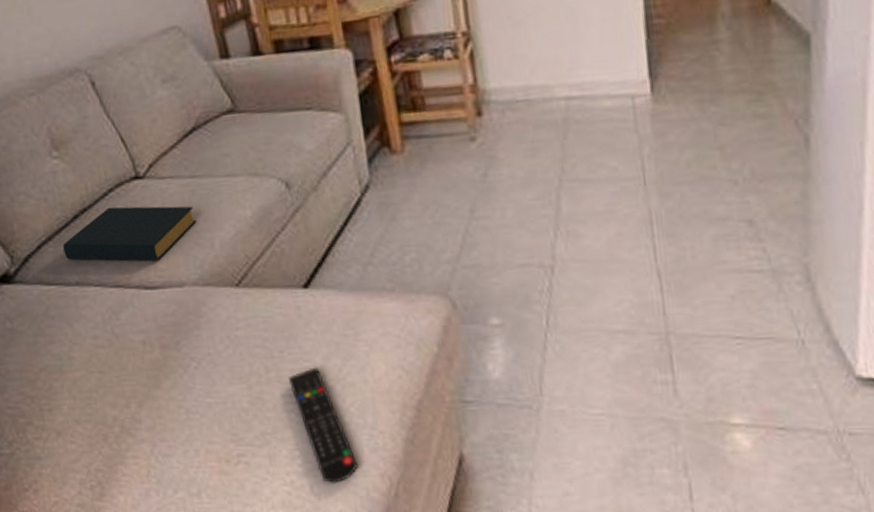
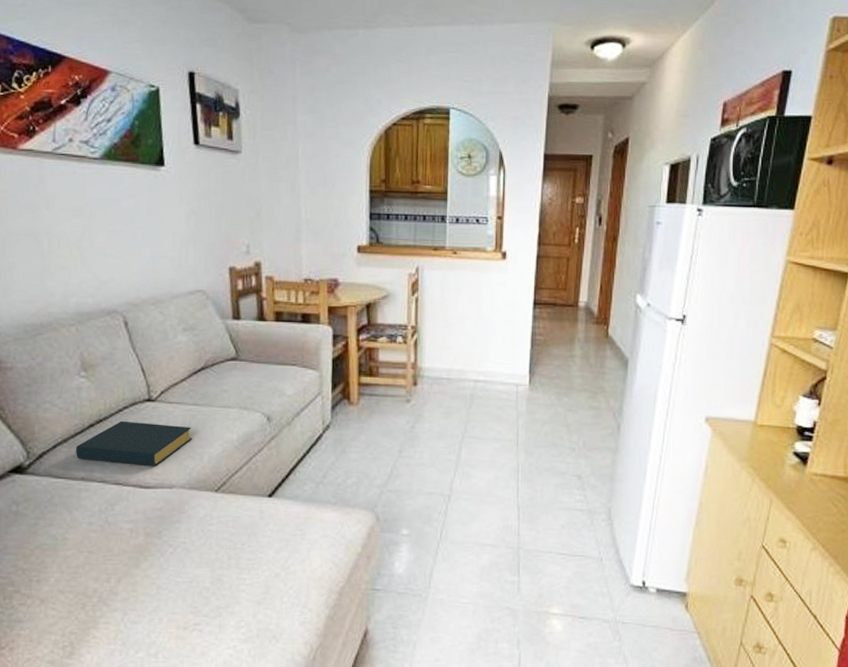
remote control: present [289,367,358,485] -> none [245,558,289,649]

